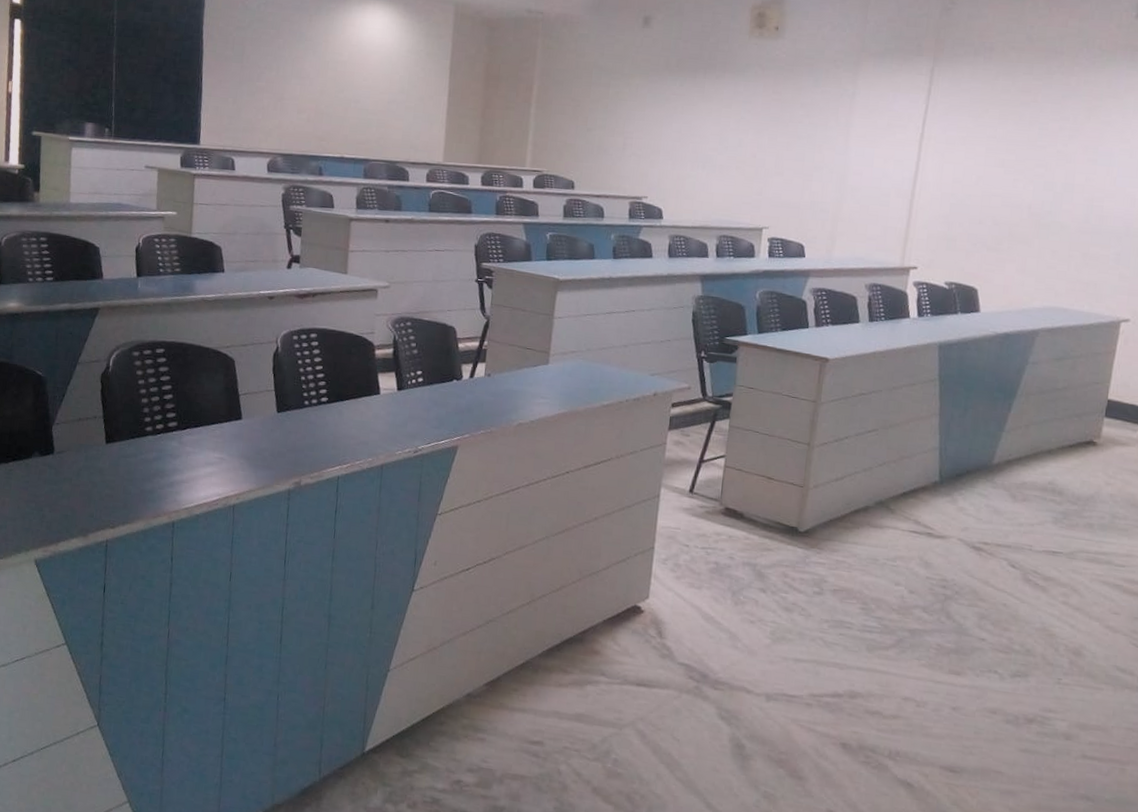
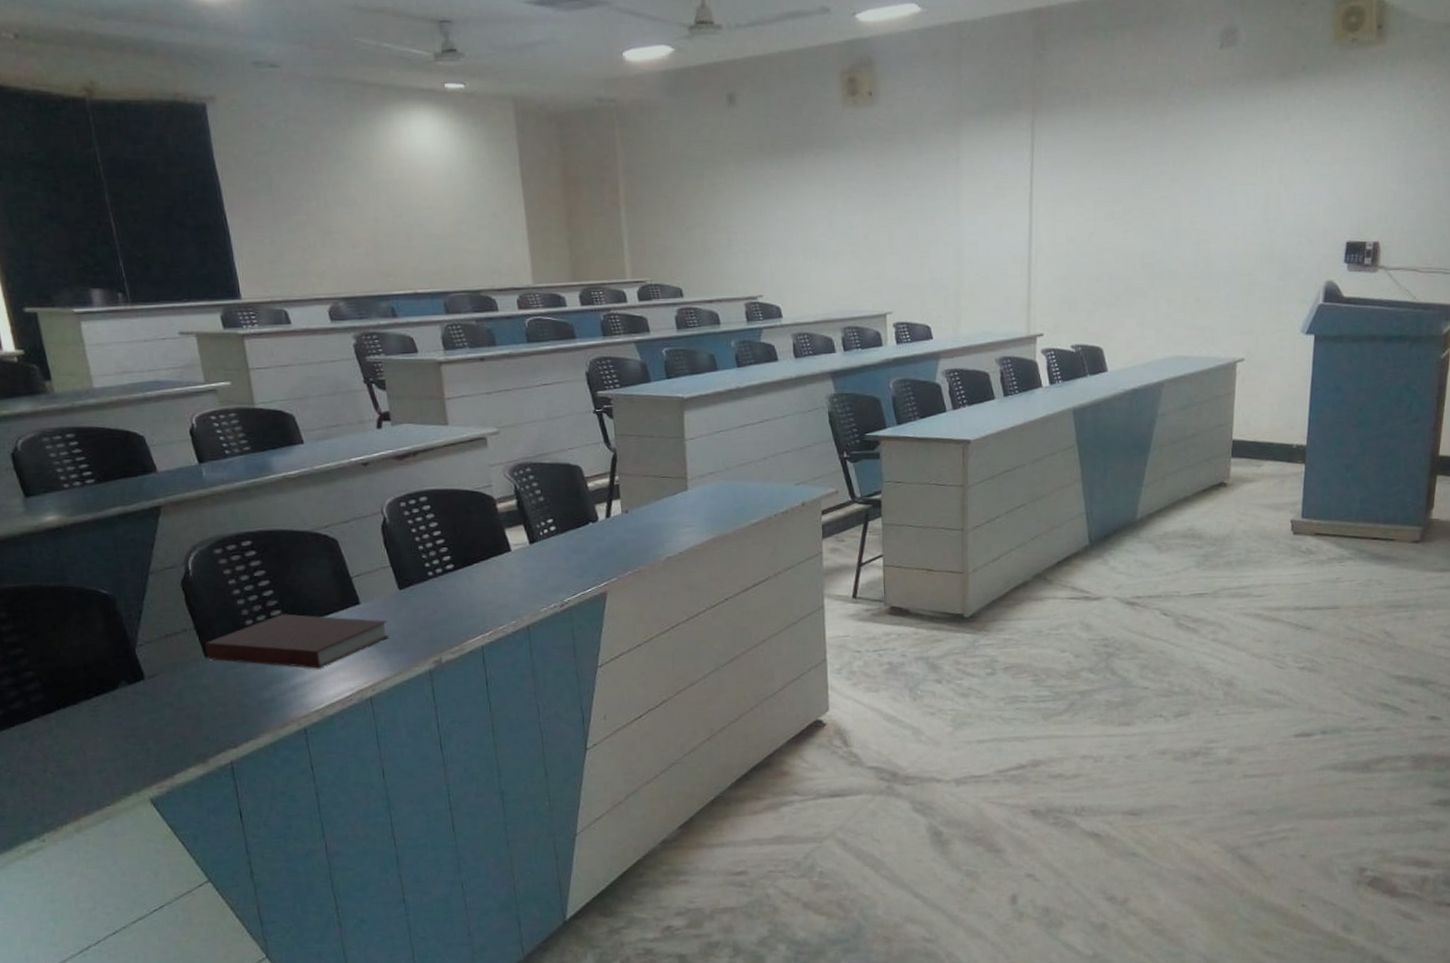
notebook: none [107,417,262,471] -> present [204,614,389,669]

